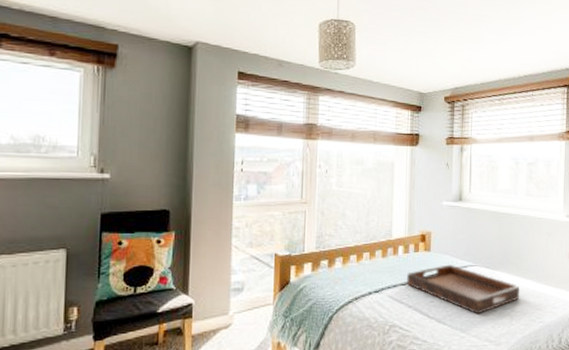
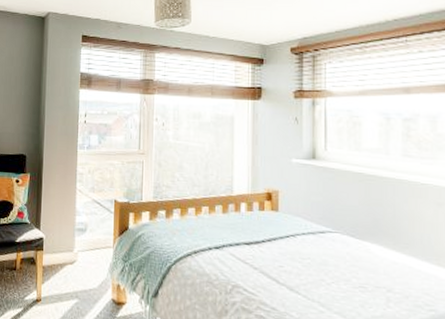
serving tray: present [407,264,520,314] -> none [251,227,399,289]

